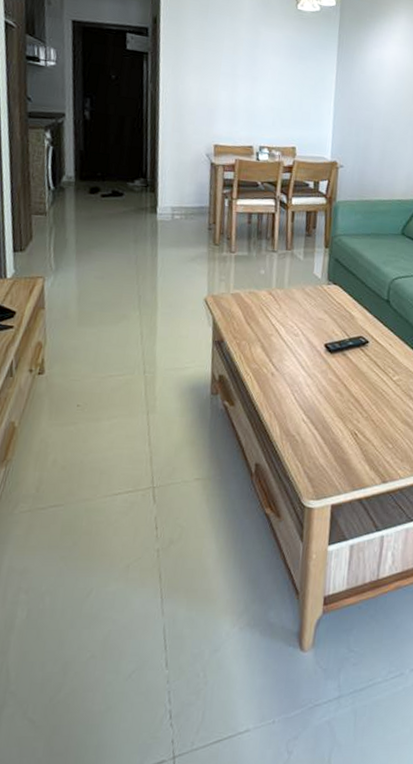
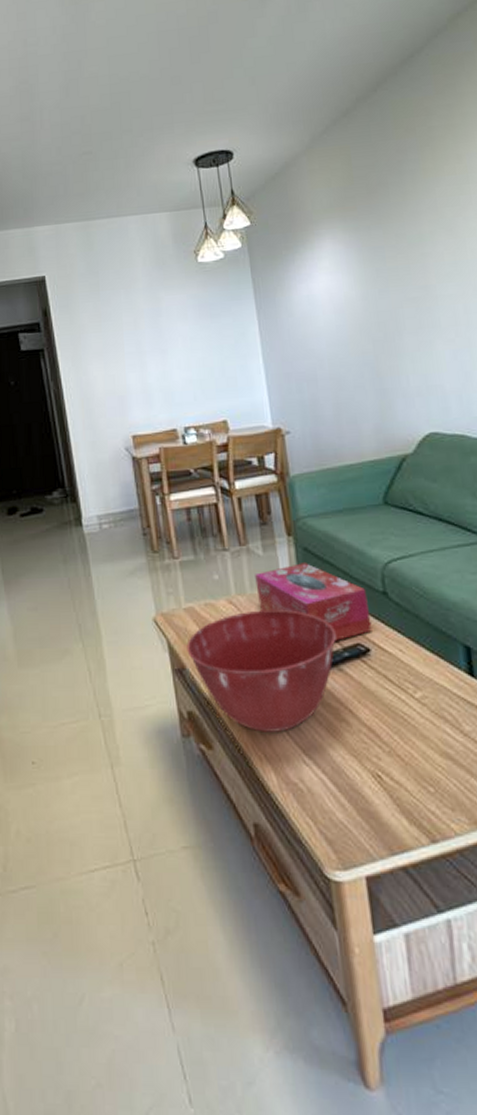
mixing bowl: none [228,302,346,397] -> present [187,609,336,732]
tissue box: none [292,270,375,333] -> present [255,563,372,641]

